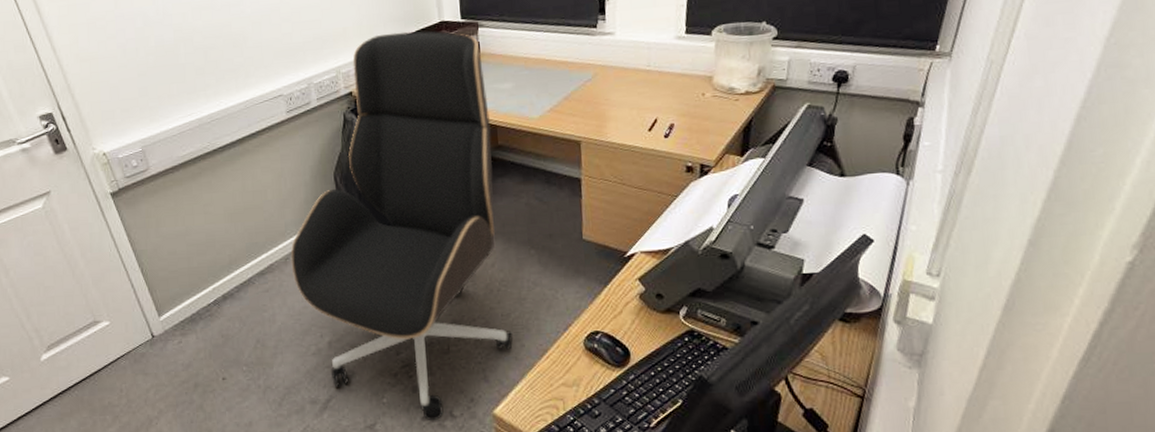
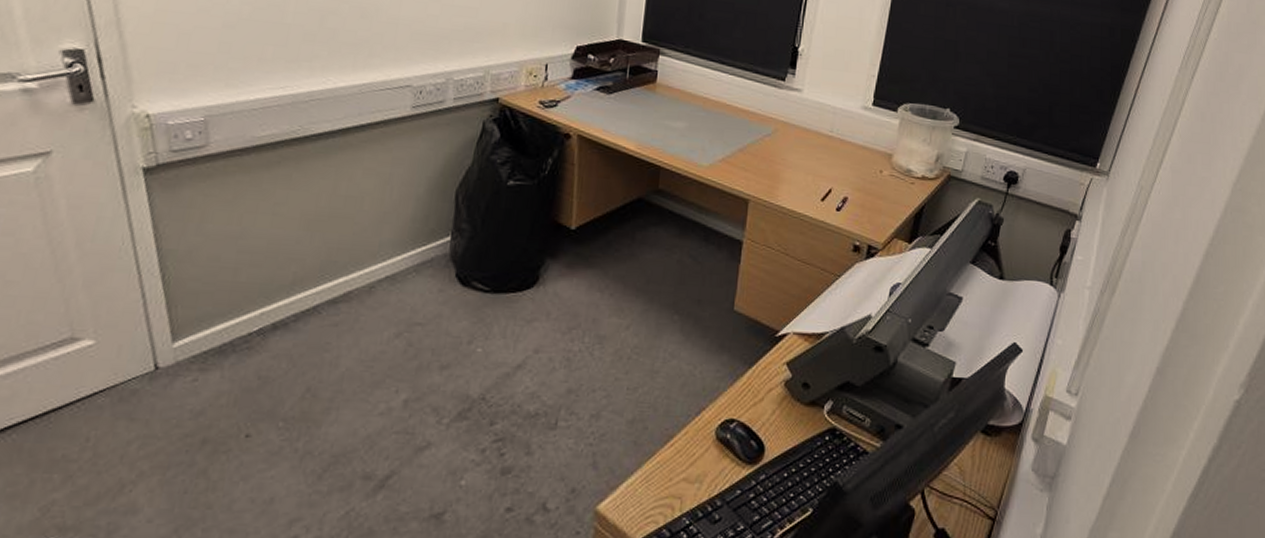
office chair: present [290,31,513,421] -> none [375,40,658,514]

